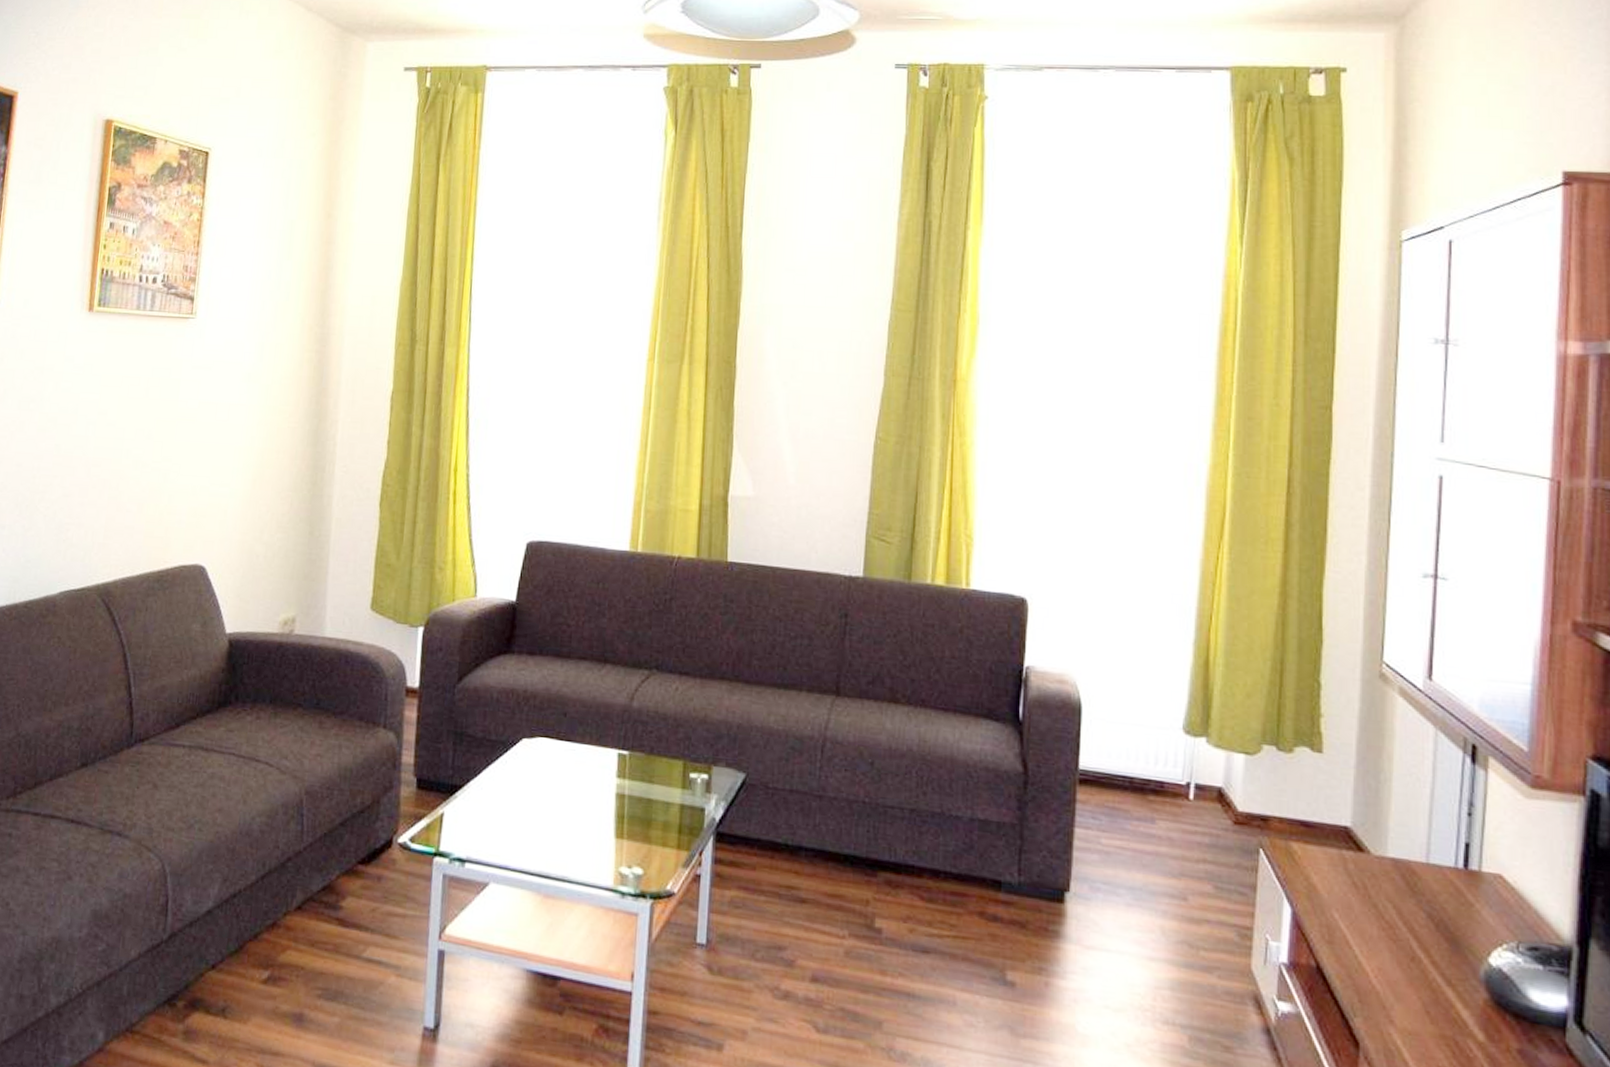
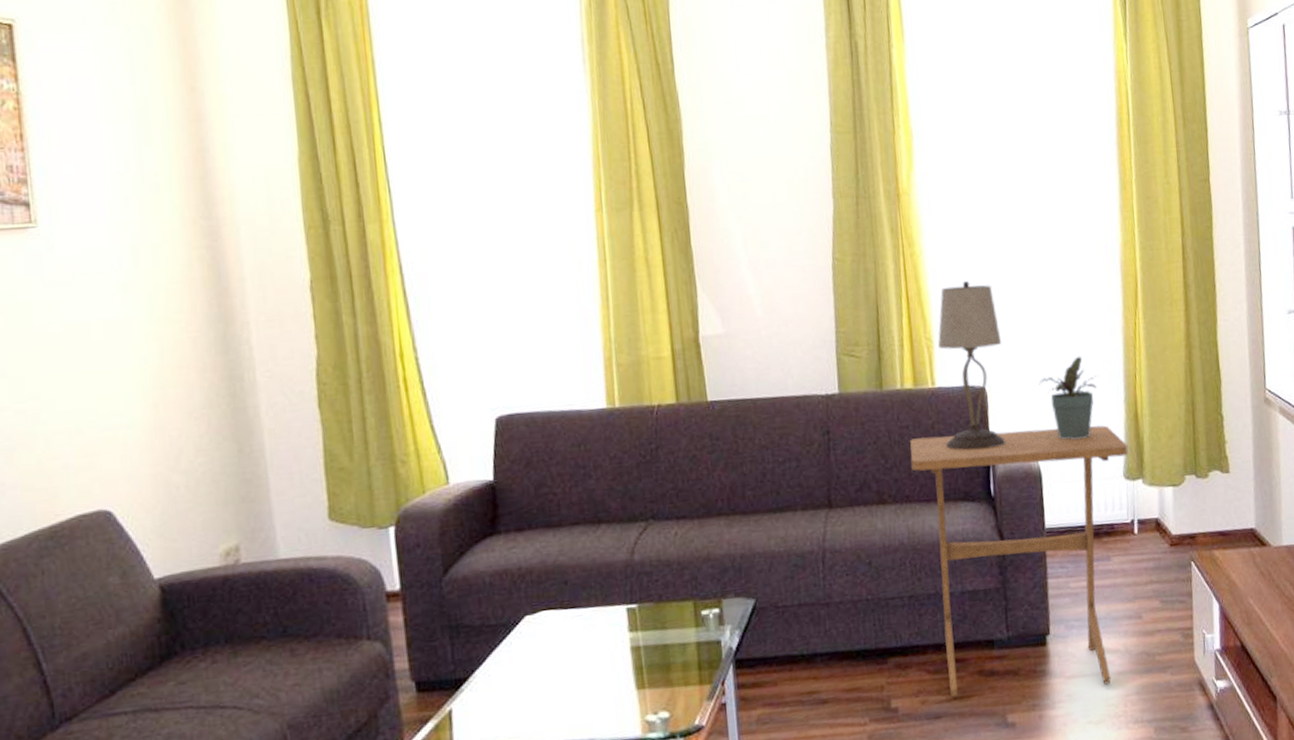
side table: none [931,639,1192,968] -> present [910,425,1129,697]
table lamp: none [973,481,1053,667] -> present [937,281,1006,451]
potted plant: none [1090,583,1161,677] -> present [1039,356,1097,440]

